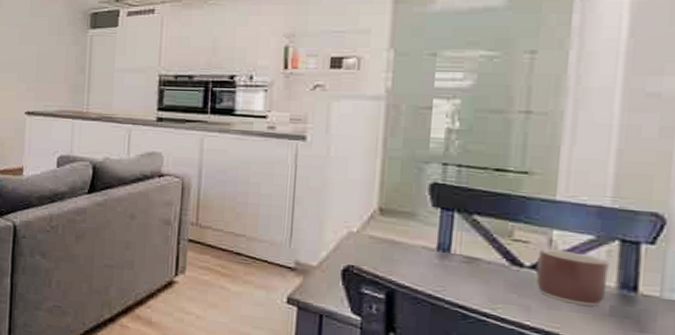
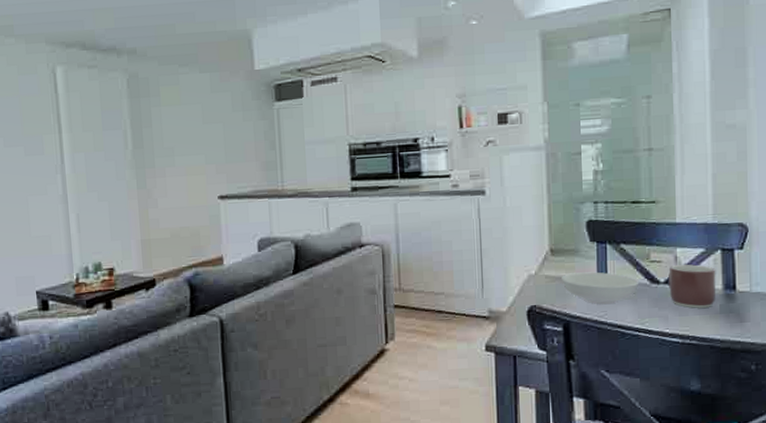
bowl: none [390,237,495,280] -> present [561,272,639,305]

